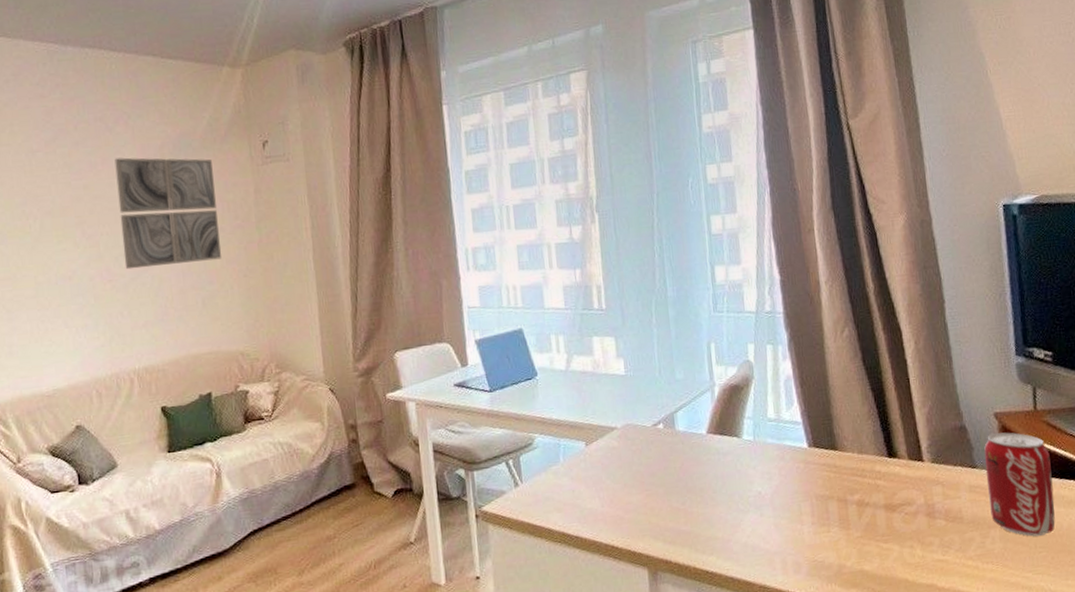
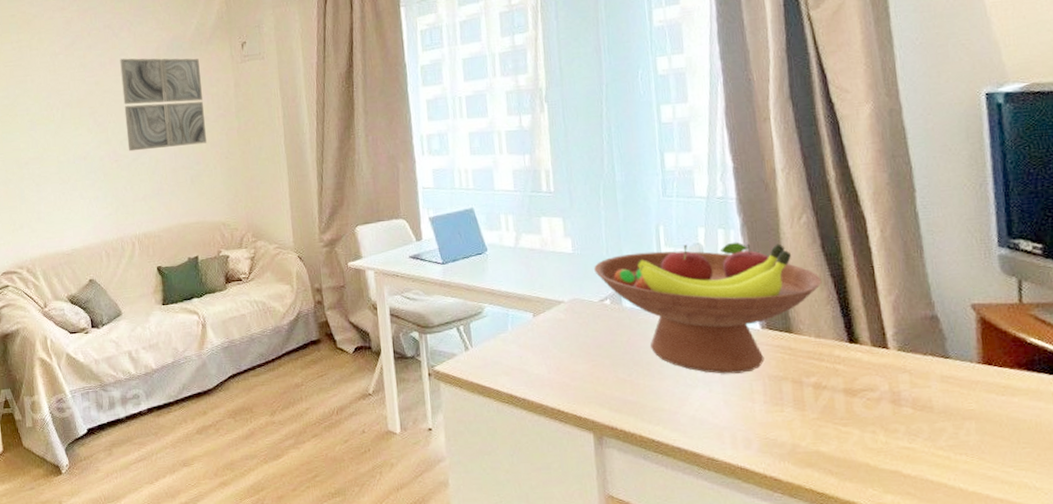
fruit bowl: none [647,357,863,497] -> present [594,242,822,374]
beverage can: present [984,432,1056,536] -> none [959,324,1043,431]

